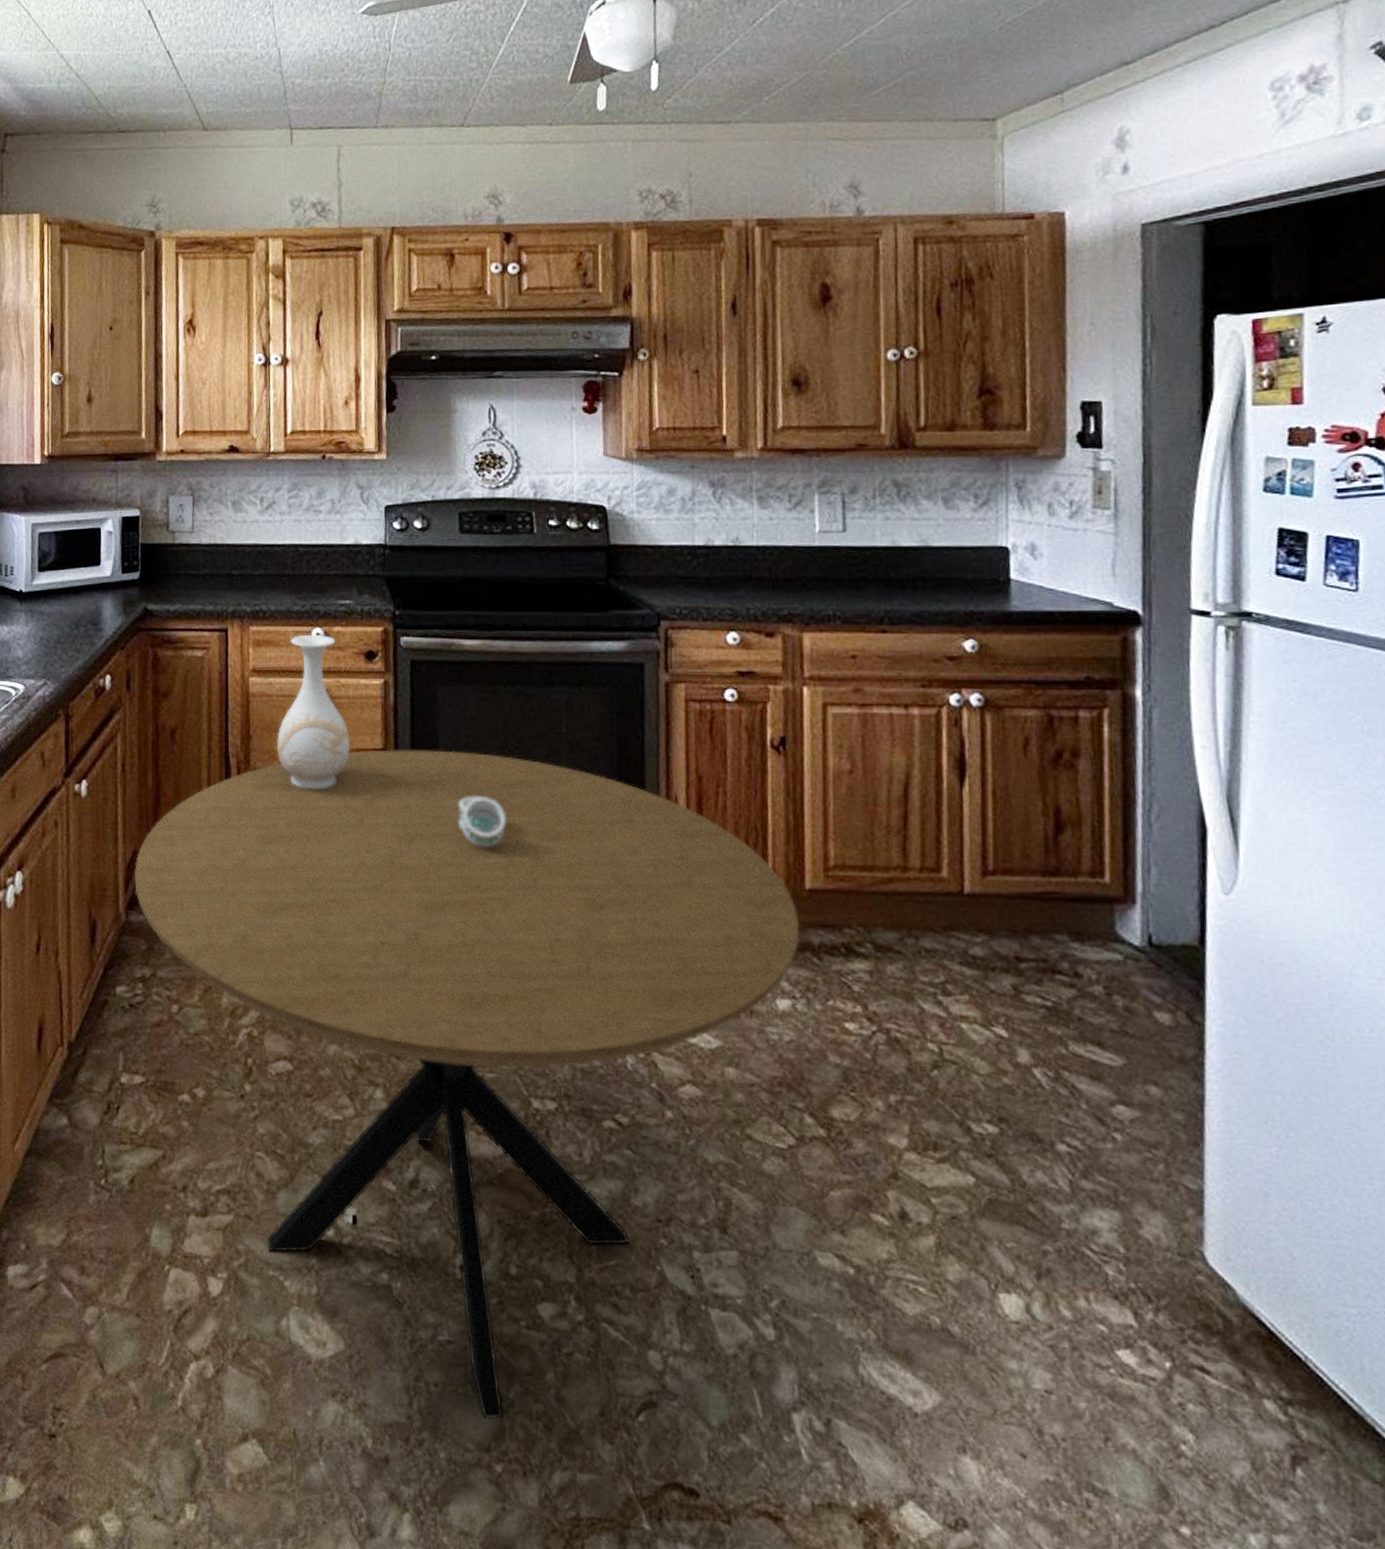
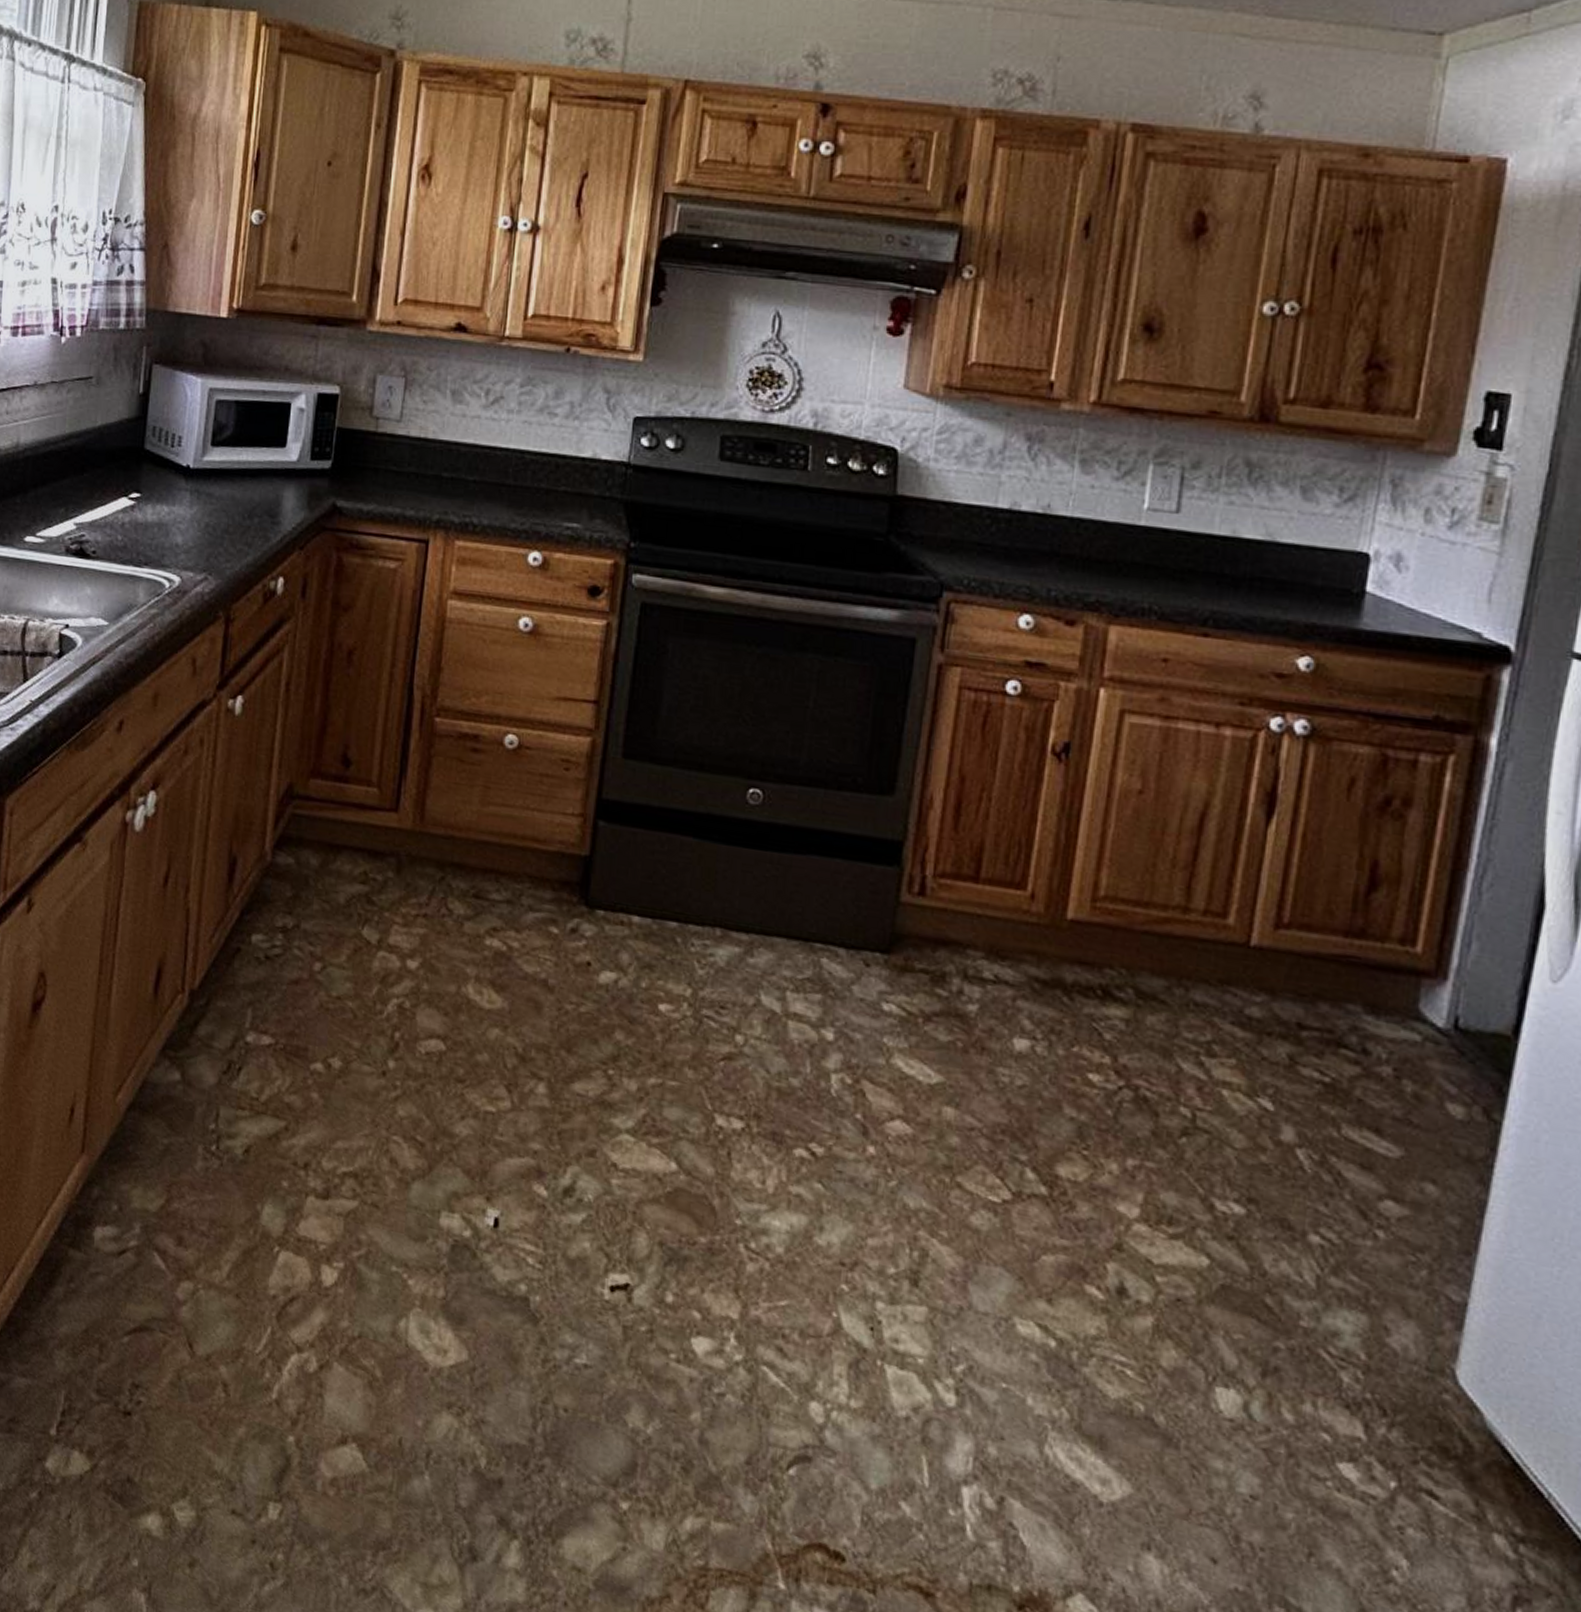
dining table: present [134,749,800,1419] -> none [285,700,1054,1454]
vase: present [276,634,351,790] -> none [470,556,559,740]
napkin ring: present [458,796,506,848] -> none [674,767,729,829]

